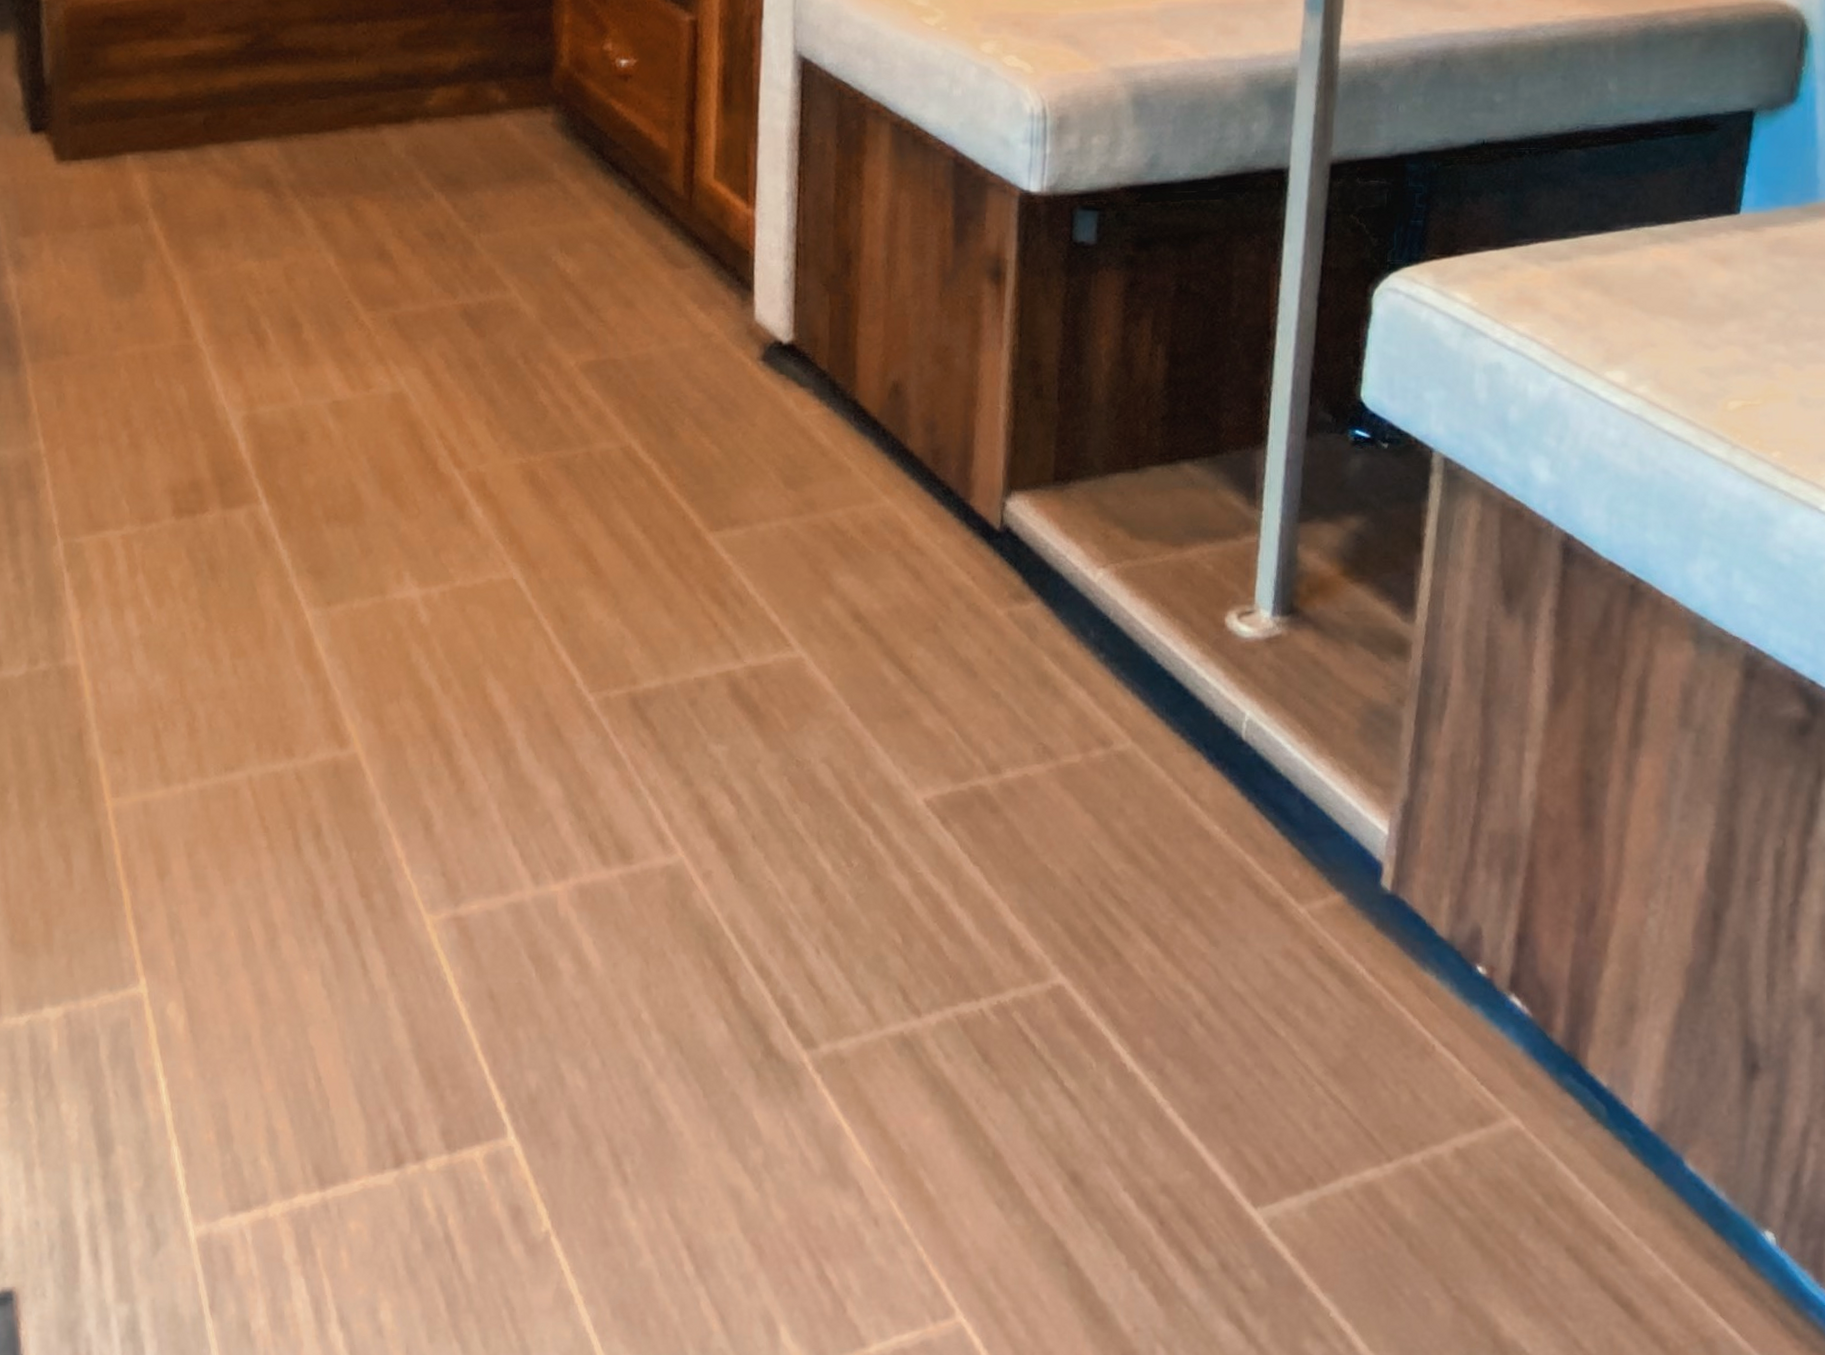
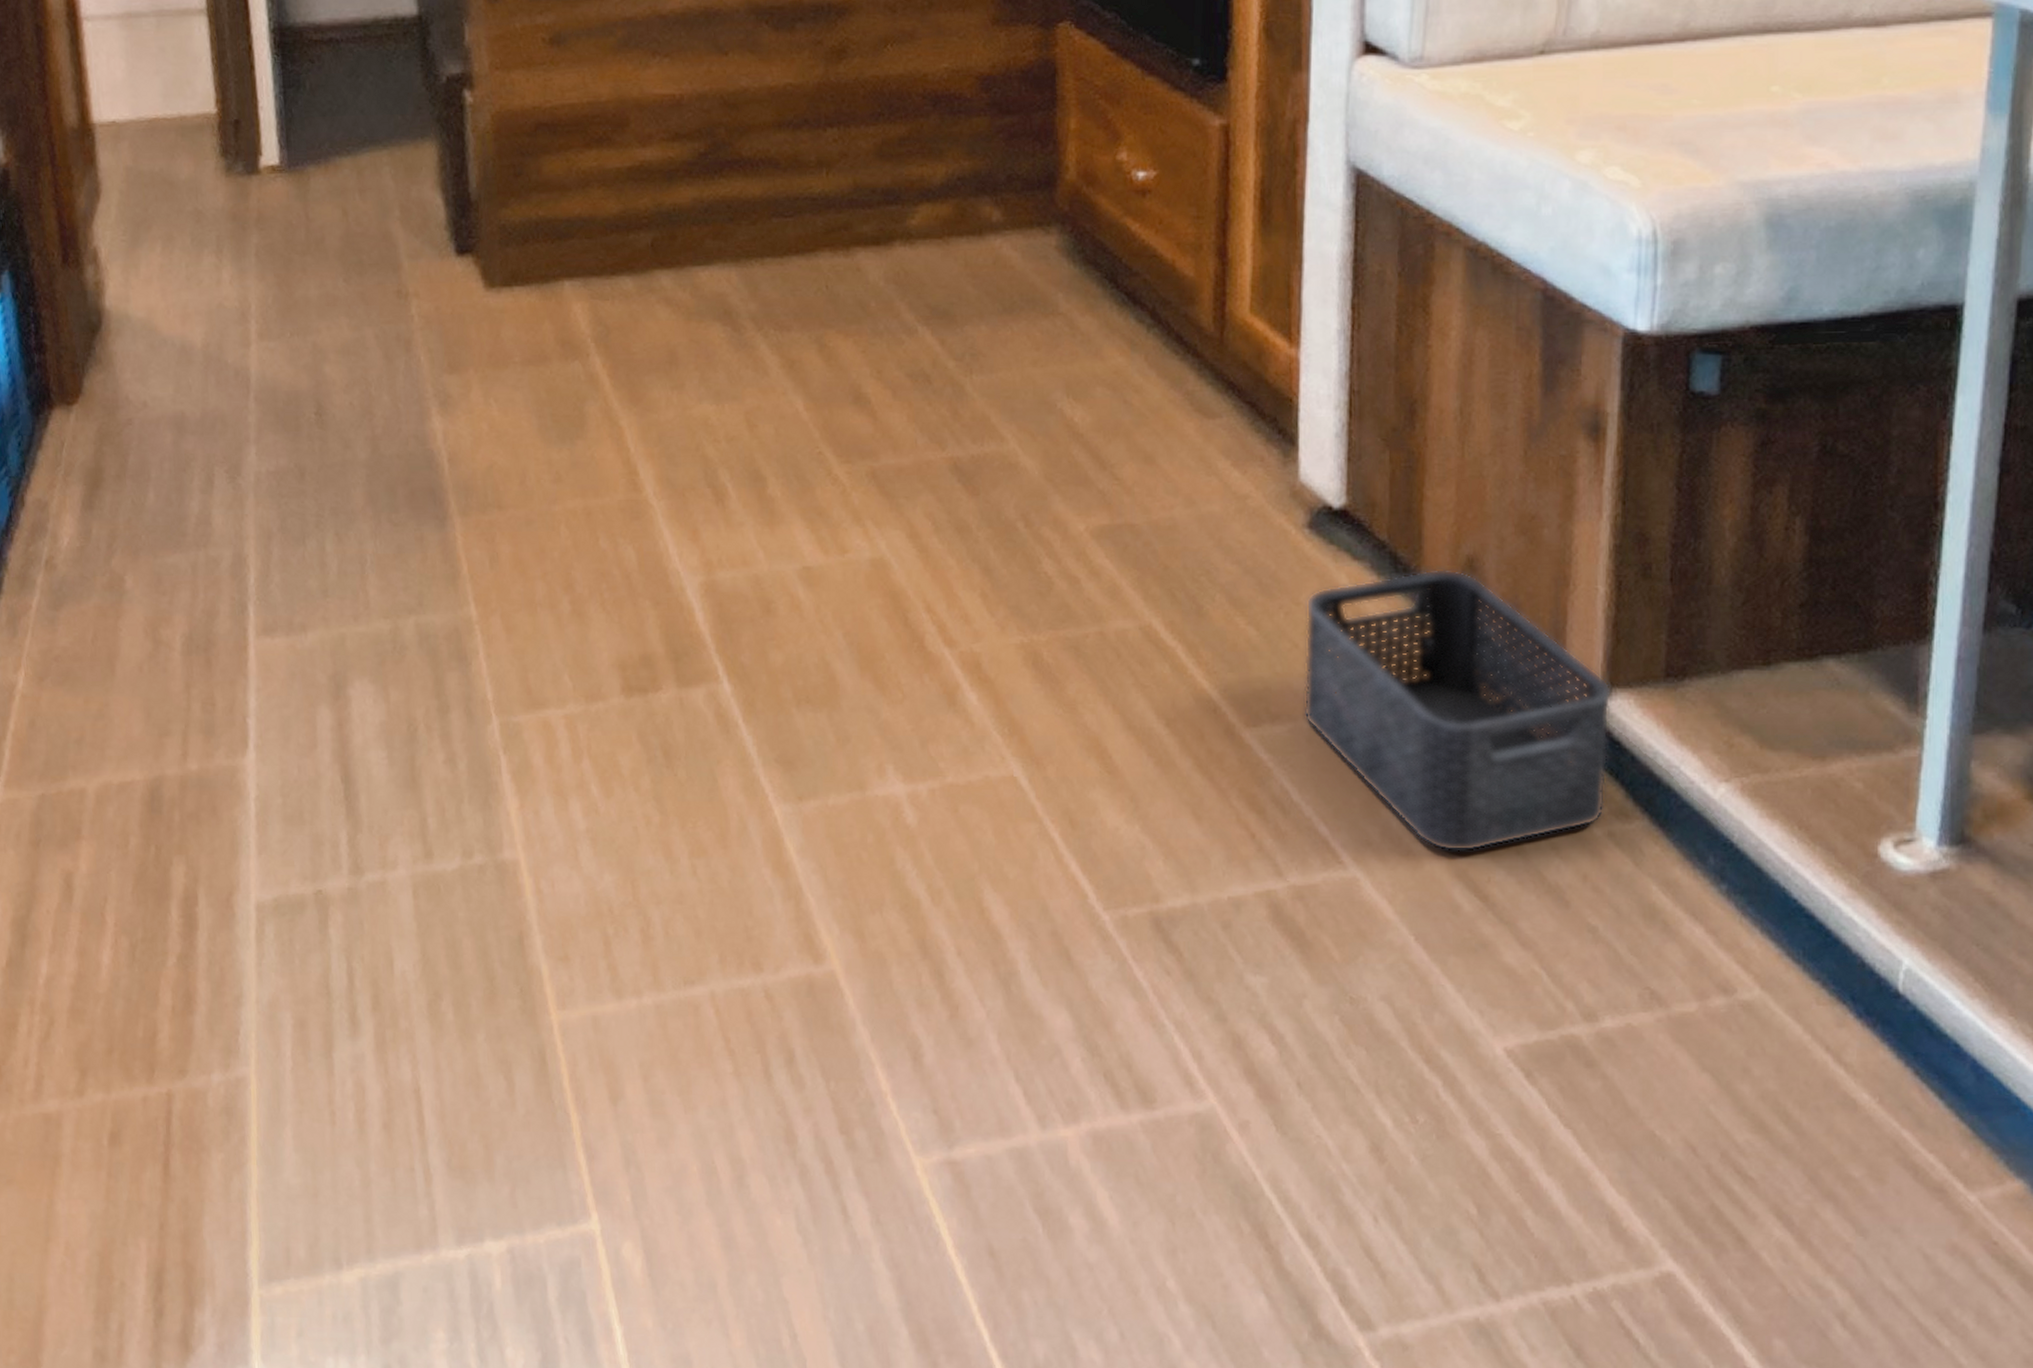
storage bin: none [758,393,1010,633] -> present [1303,568,1611,852]

